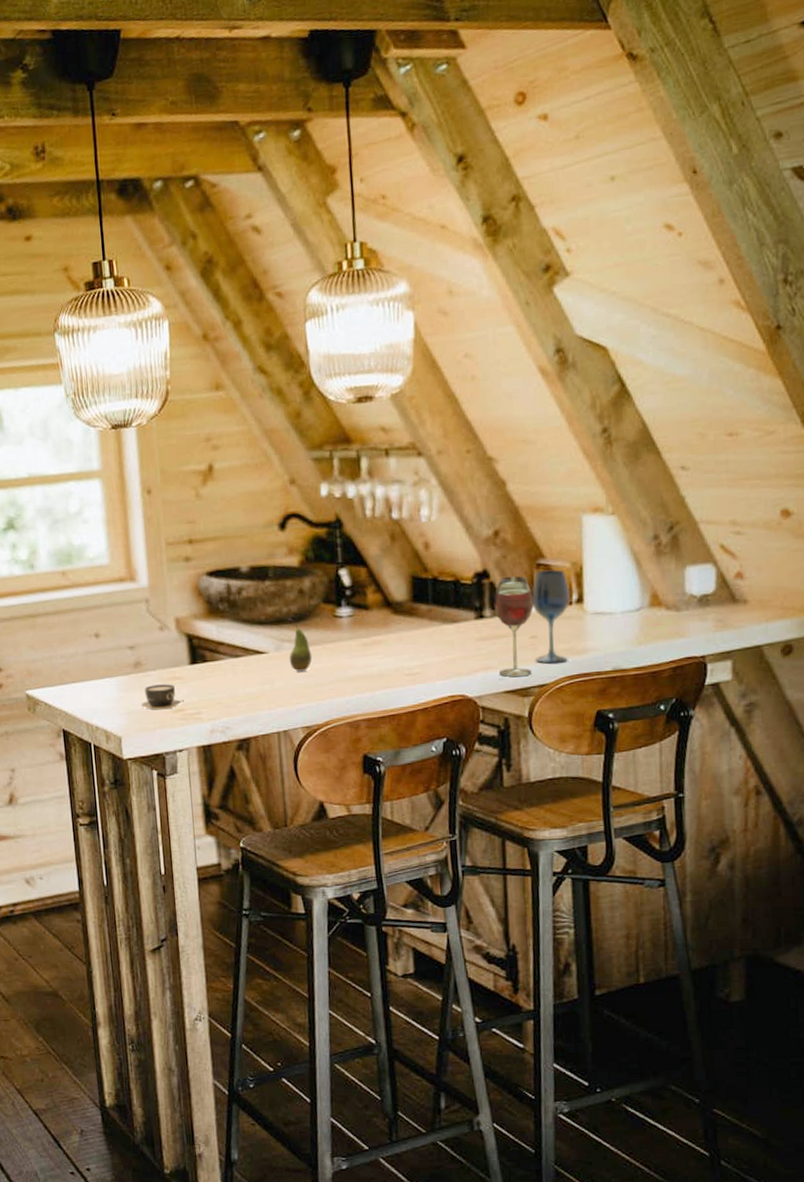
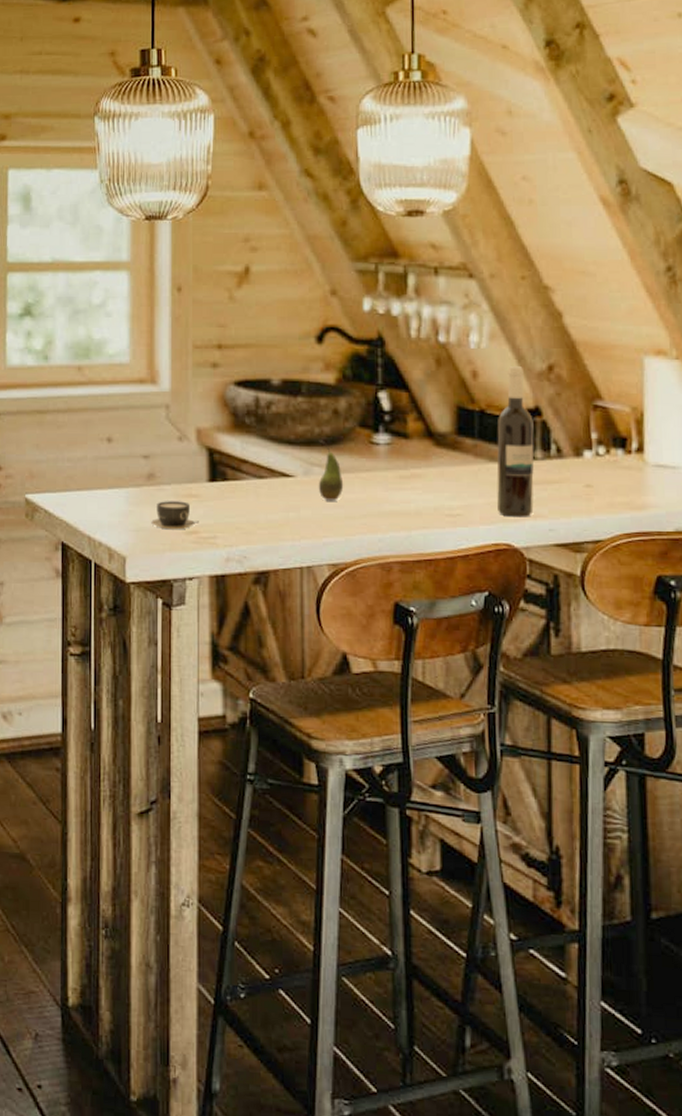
wine bottle: none [449,534,485,671] -> present [496,367,534,517]
wineglass: present [494,576,534,677] -> none [546,417,589,530]
wineglass: present [531,569,570,664] -> none [587,413,630,518]

